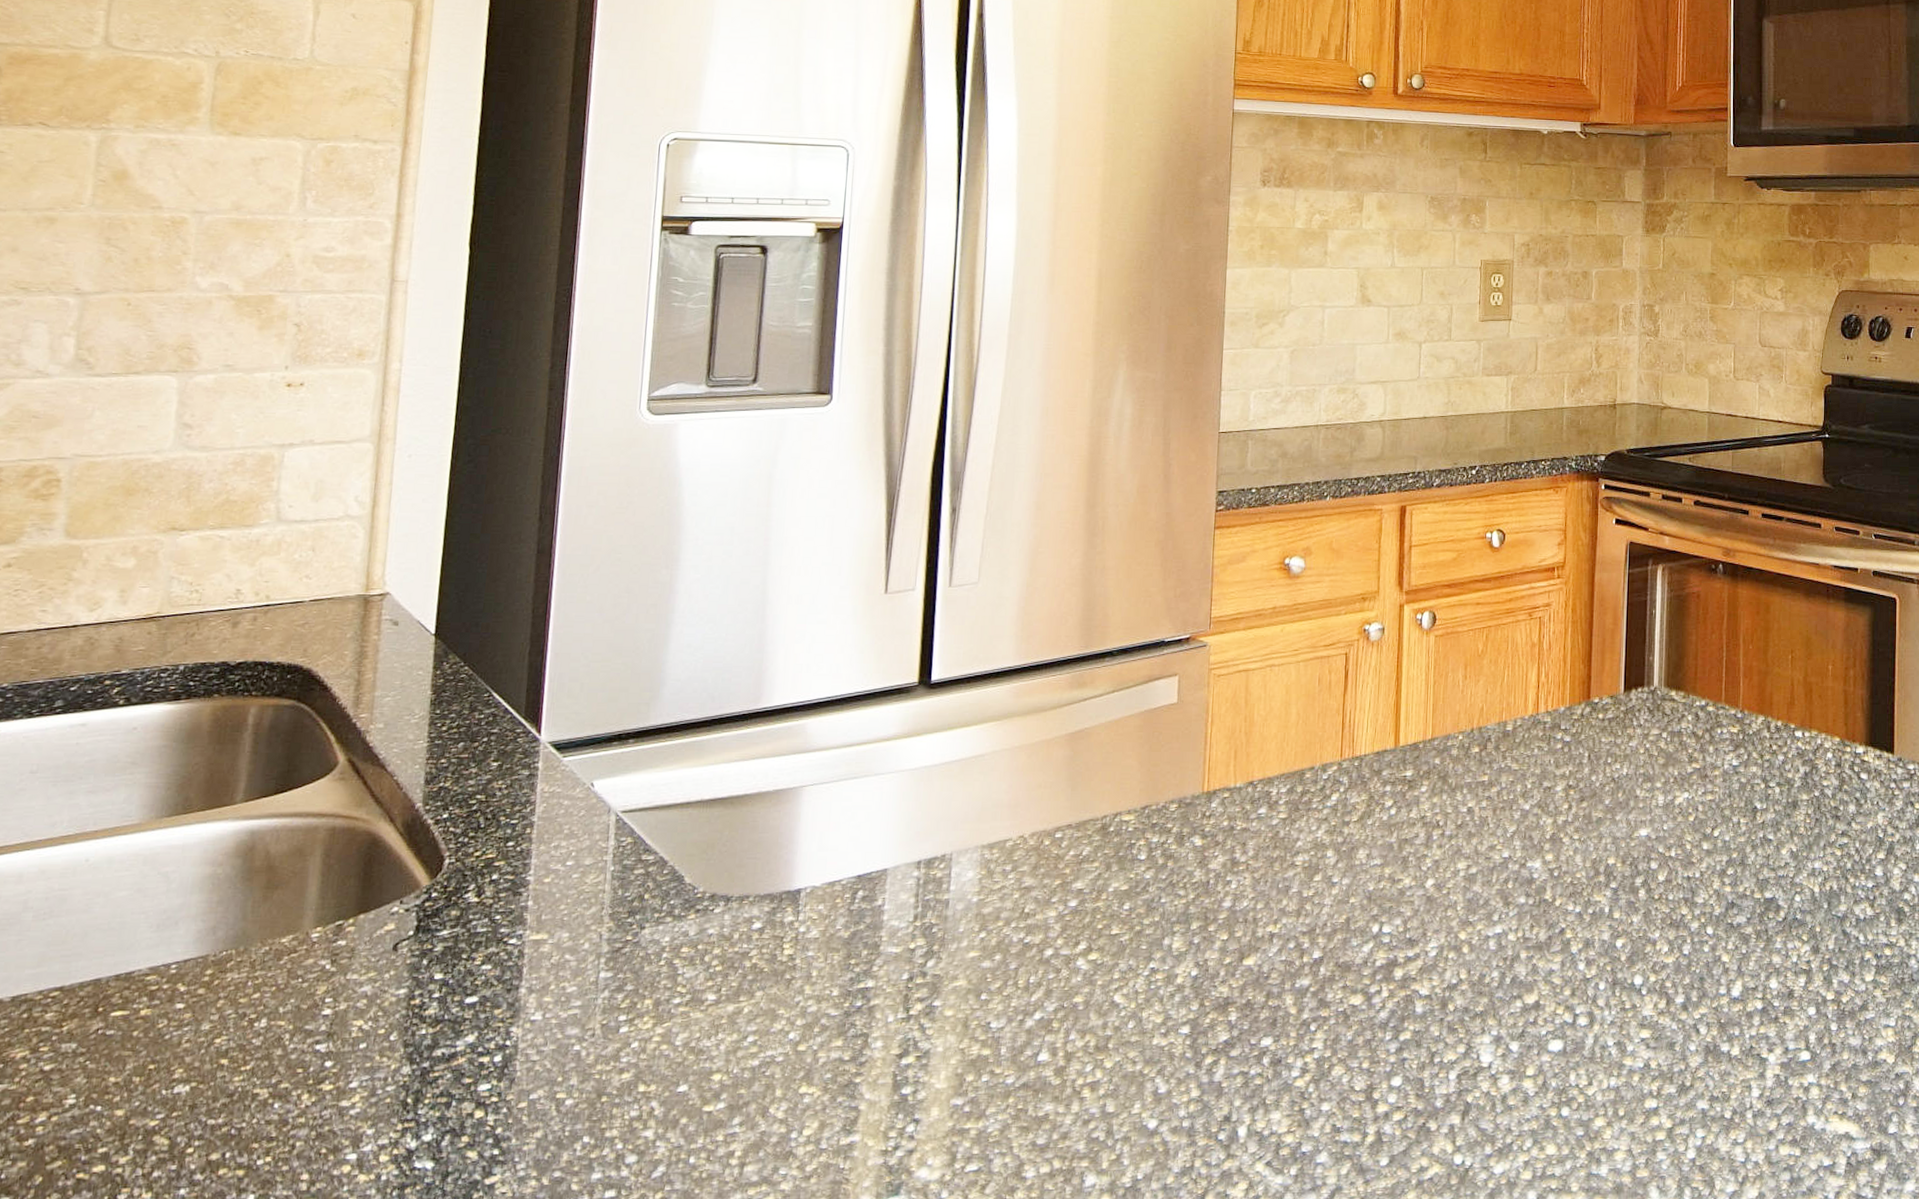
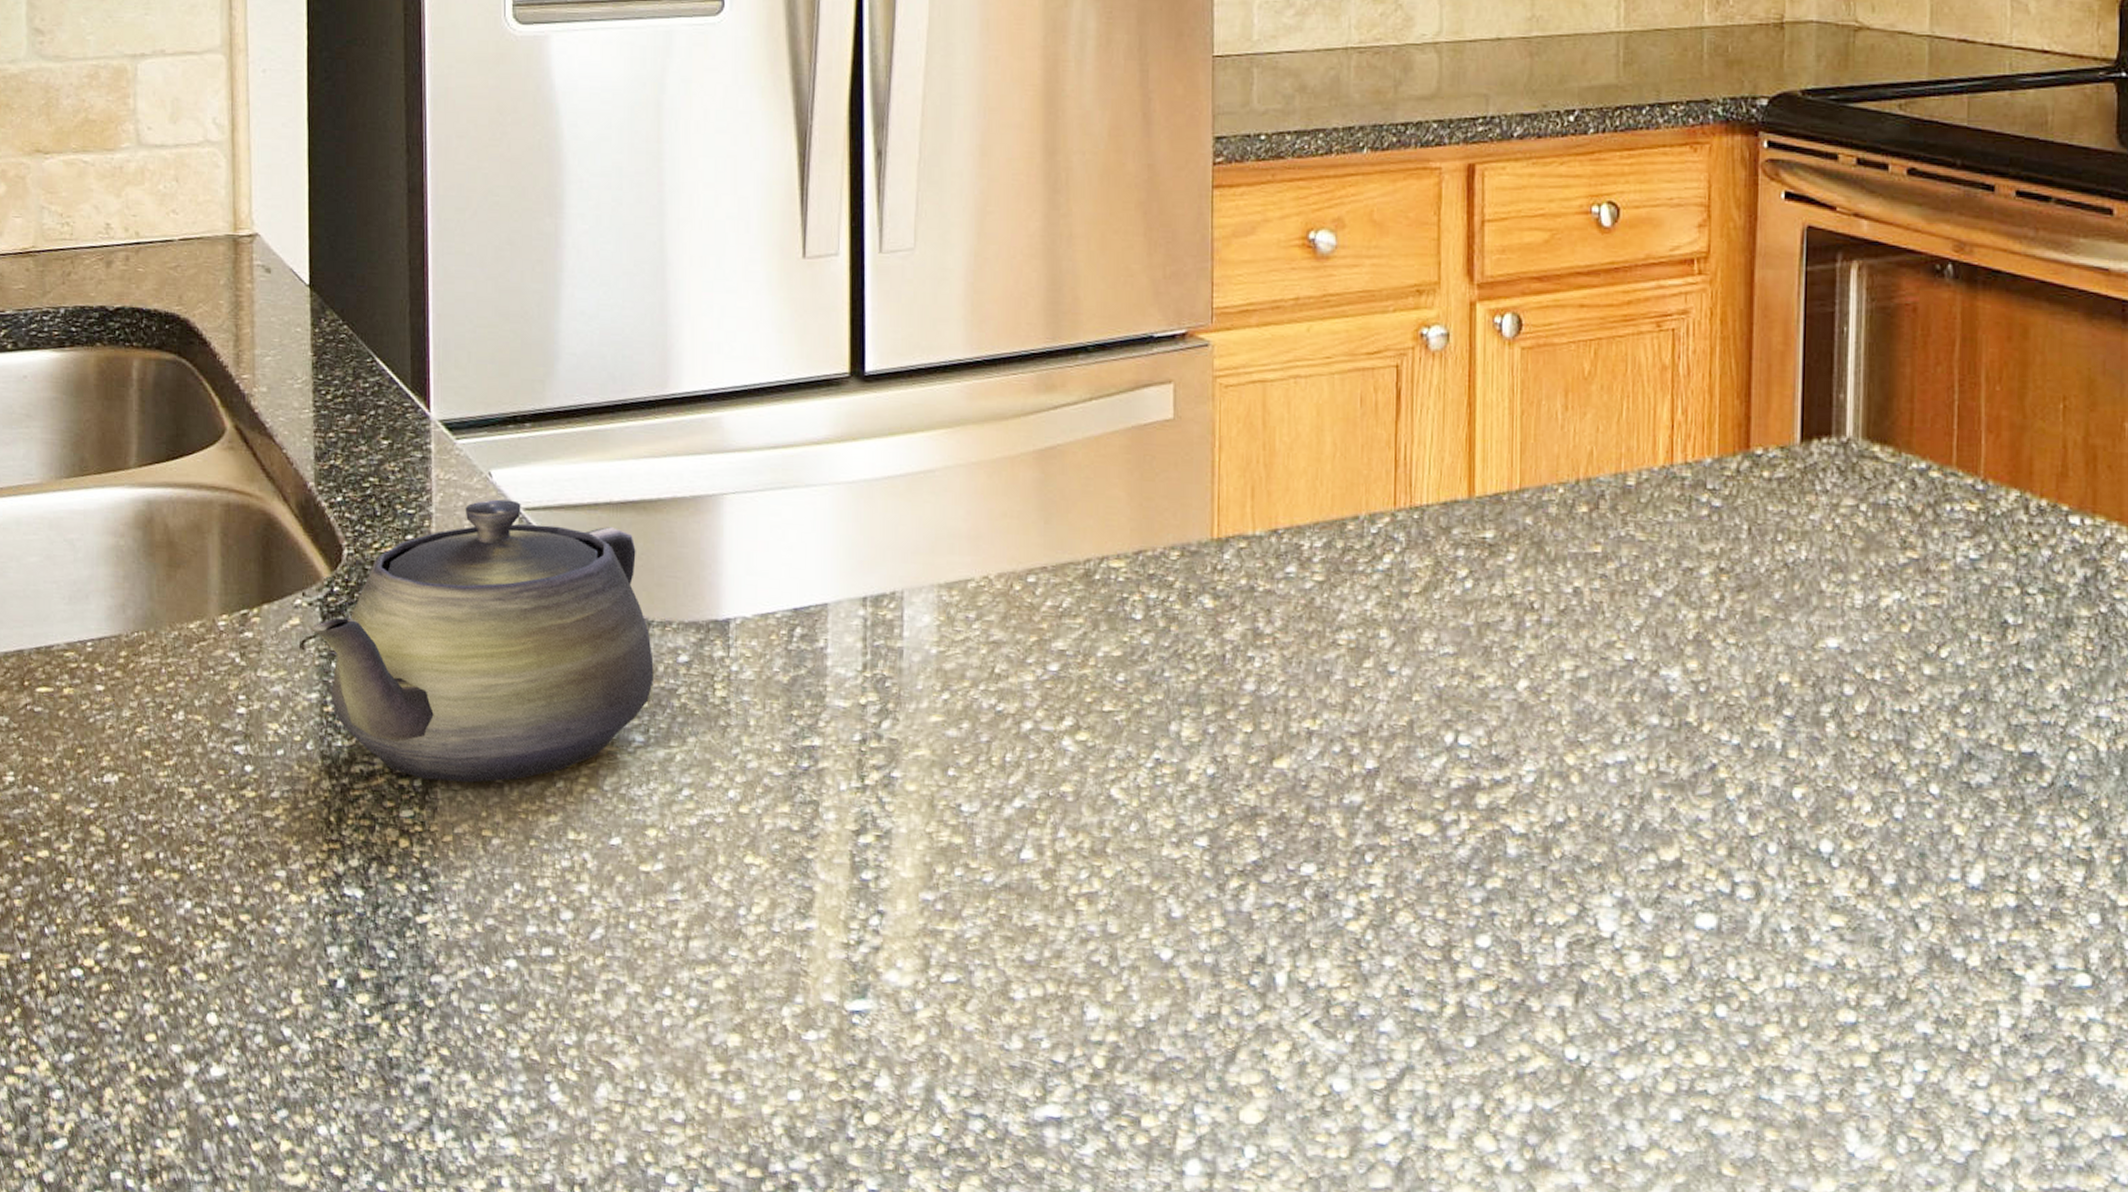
teapot: none [405,805,730,1055] -> present [310,499,654,783]

